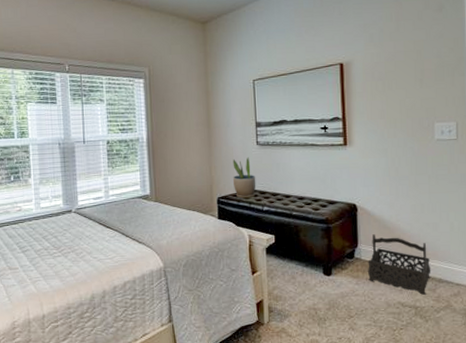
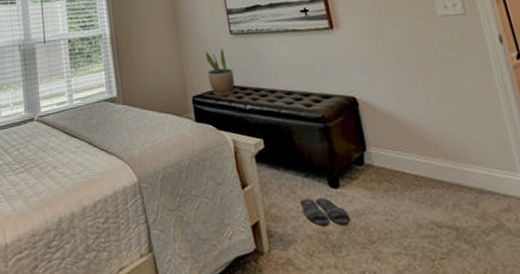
slippers: none [299,283,337,304] -> present [301,198,351,226]
decorative basket: present [368,234,431,295] -> none [382,133,468,211]

